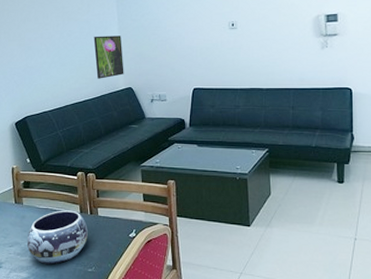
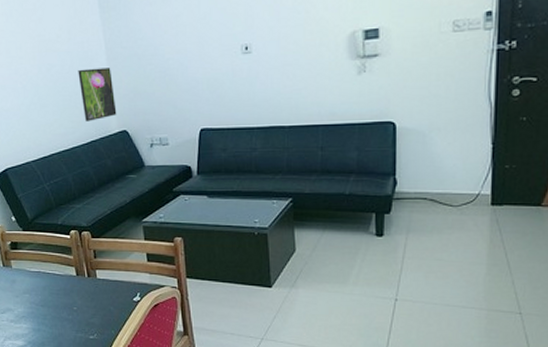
decorative bowl: present [26,210,88,265] -> none [19,273,87,332]

